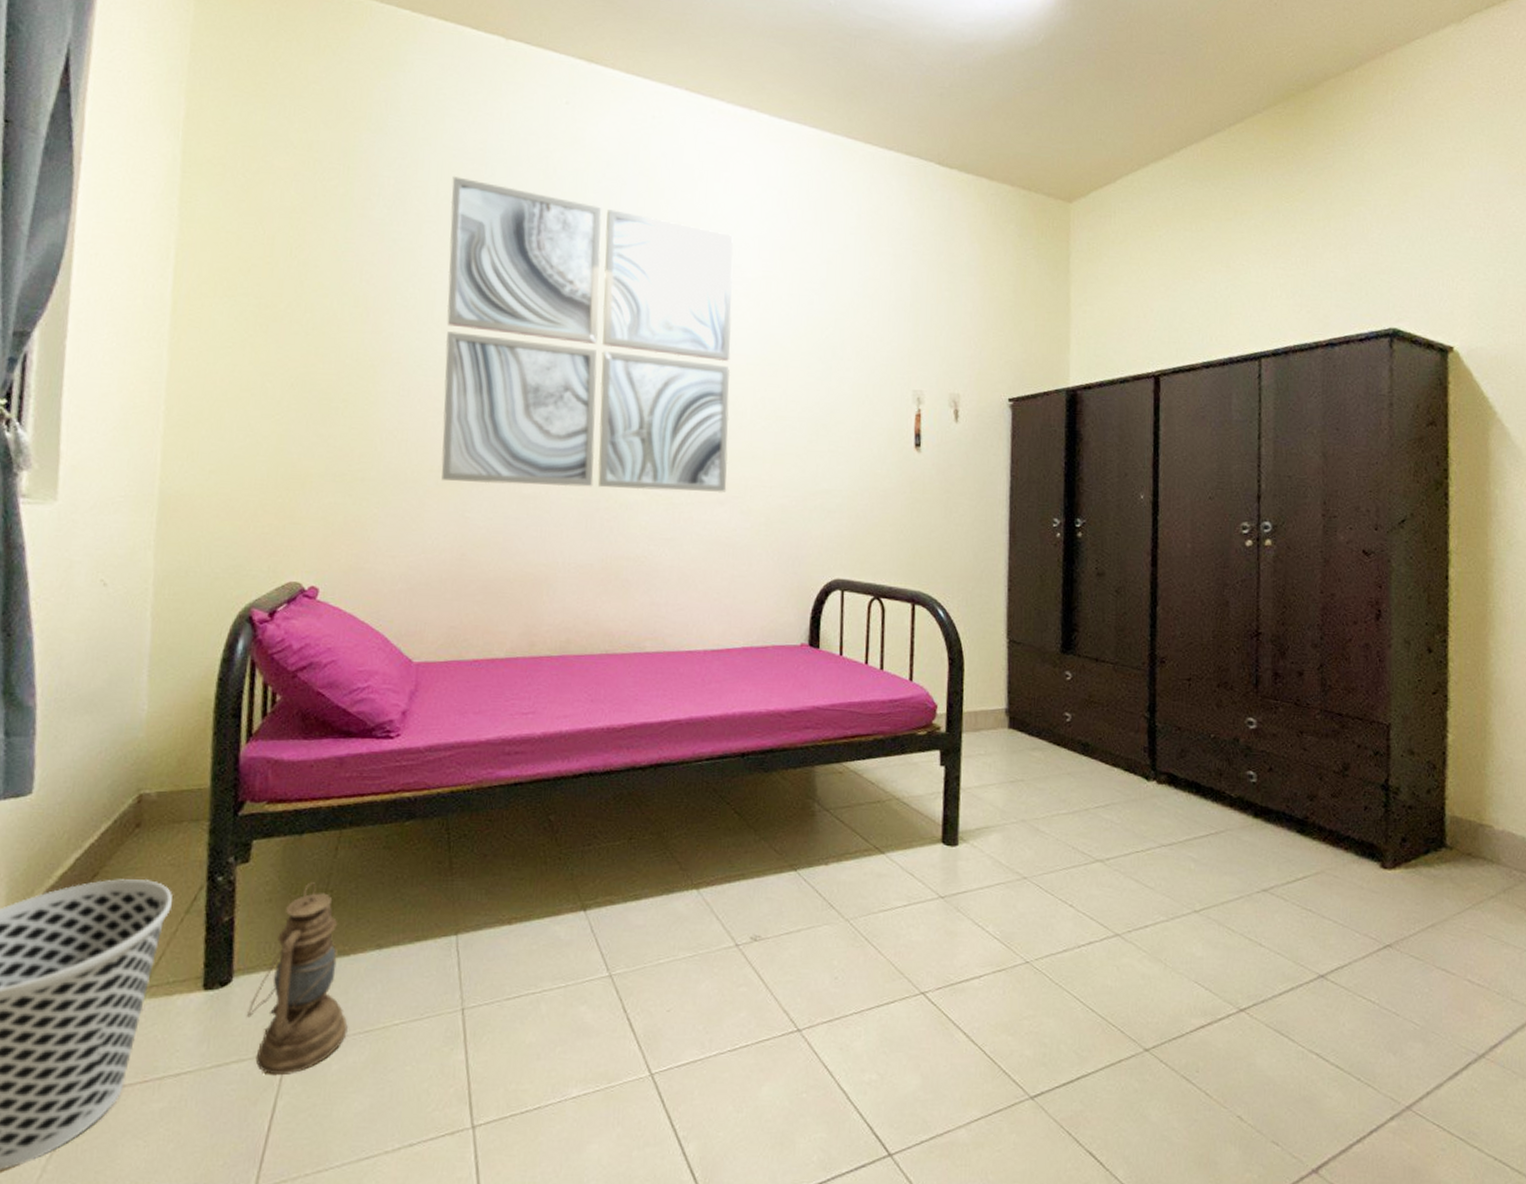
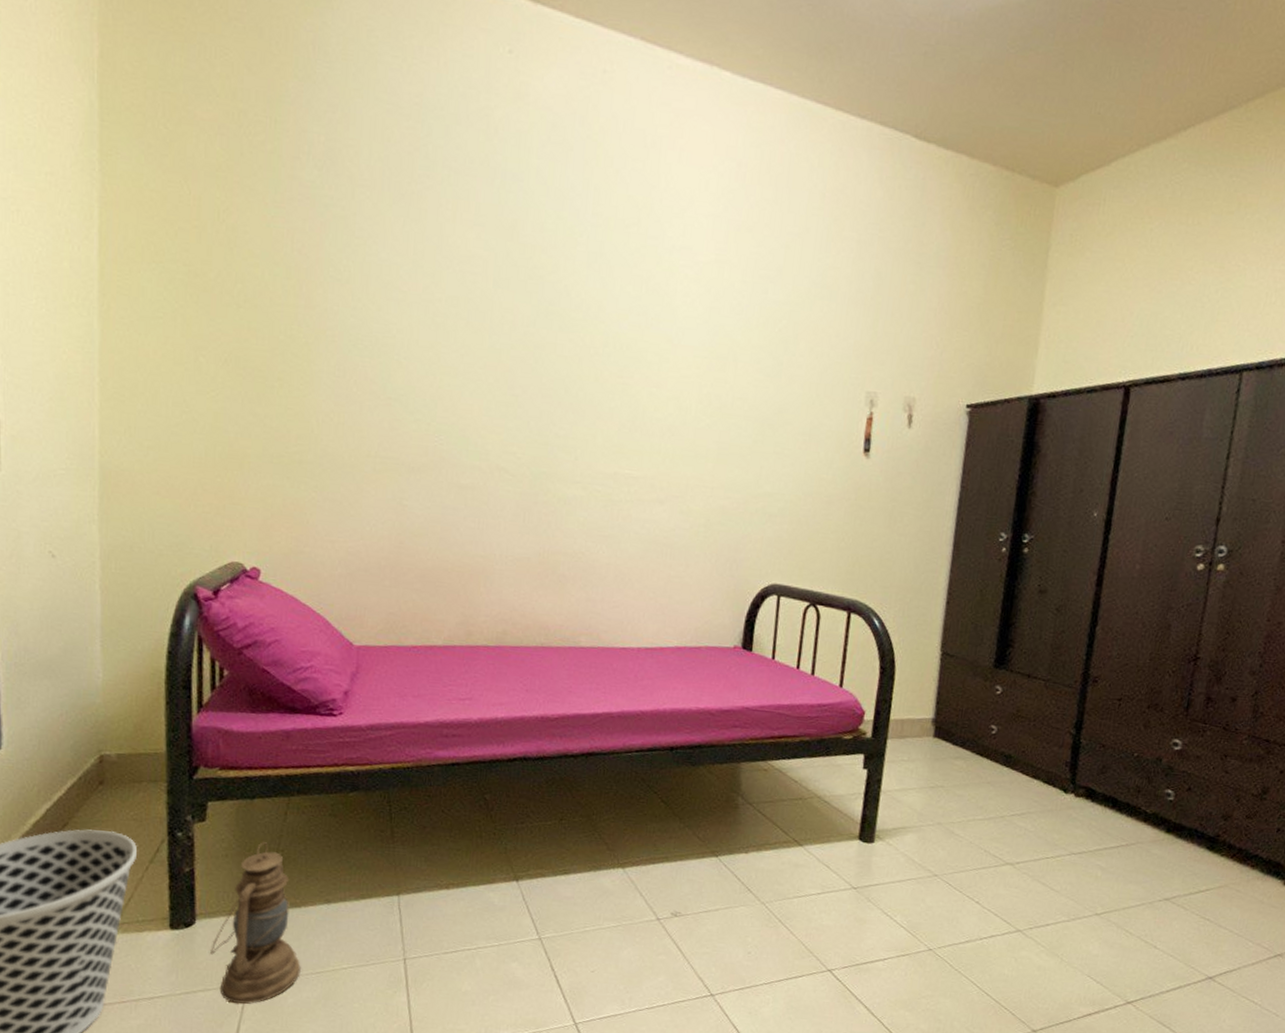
wall art: present [441,176,733,493] -> none [378,134,686,492]

